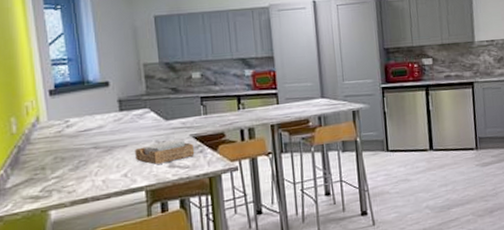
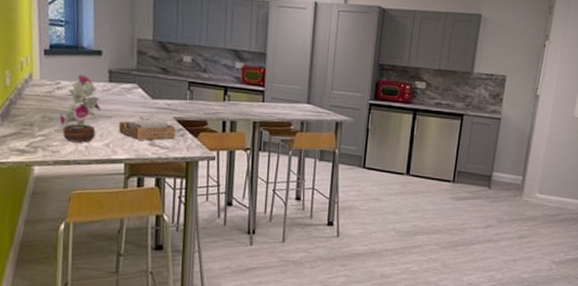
decorative plant: none [72,108,115,179] -> present [59,74,101,143]

